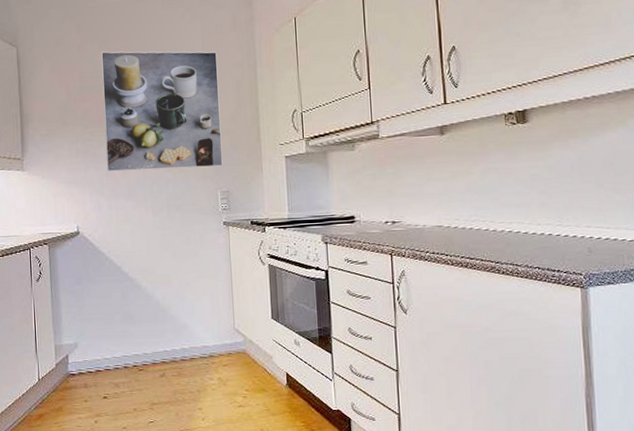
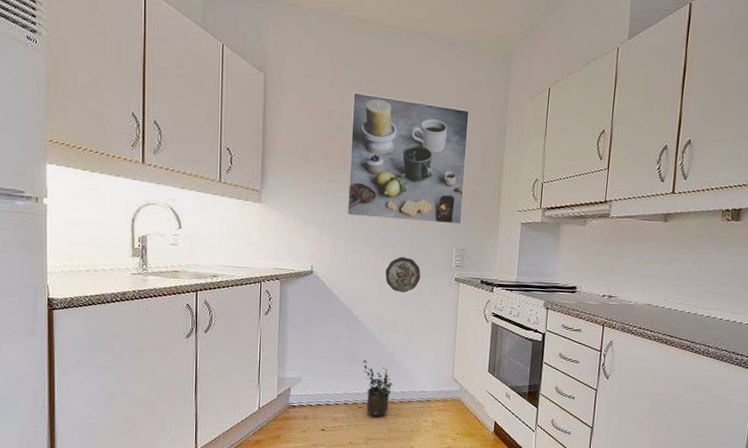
potted plant: none [138,318,172,379] -> present [362,360,393,417]
decorative plate: none [151,206,188,244] -> present [385,257,421,293]

